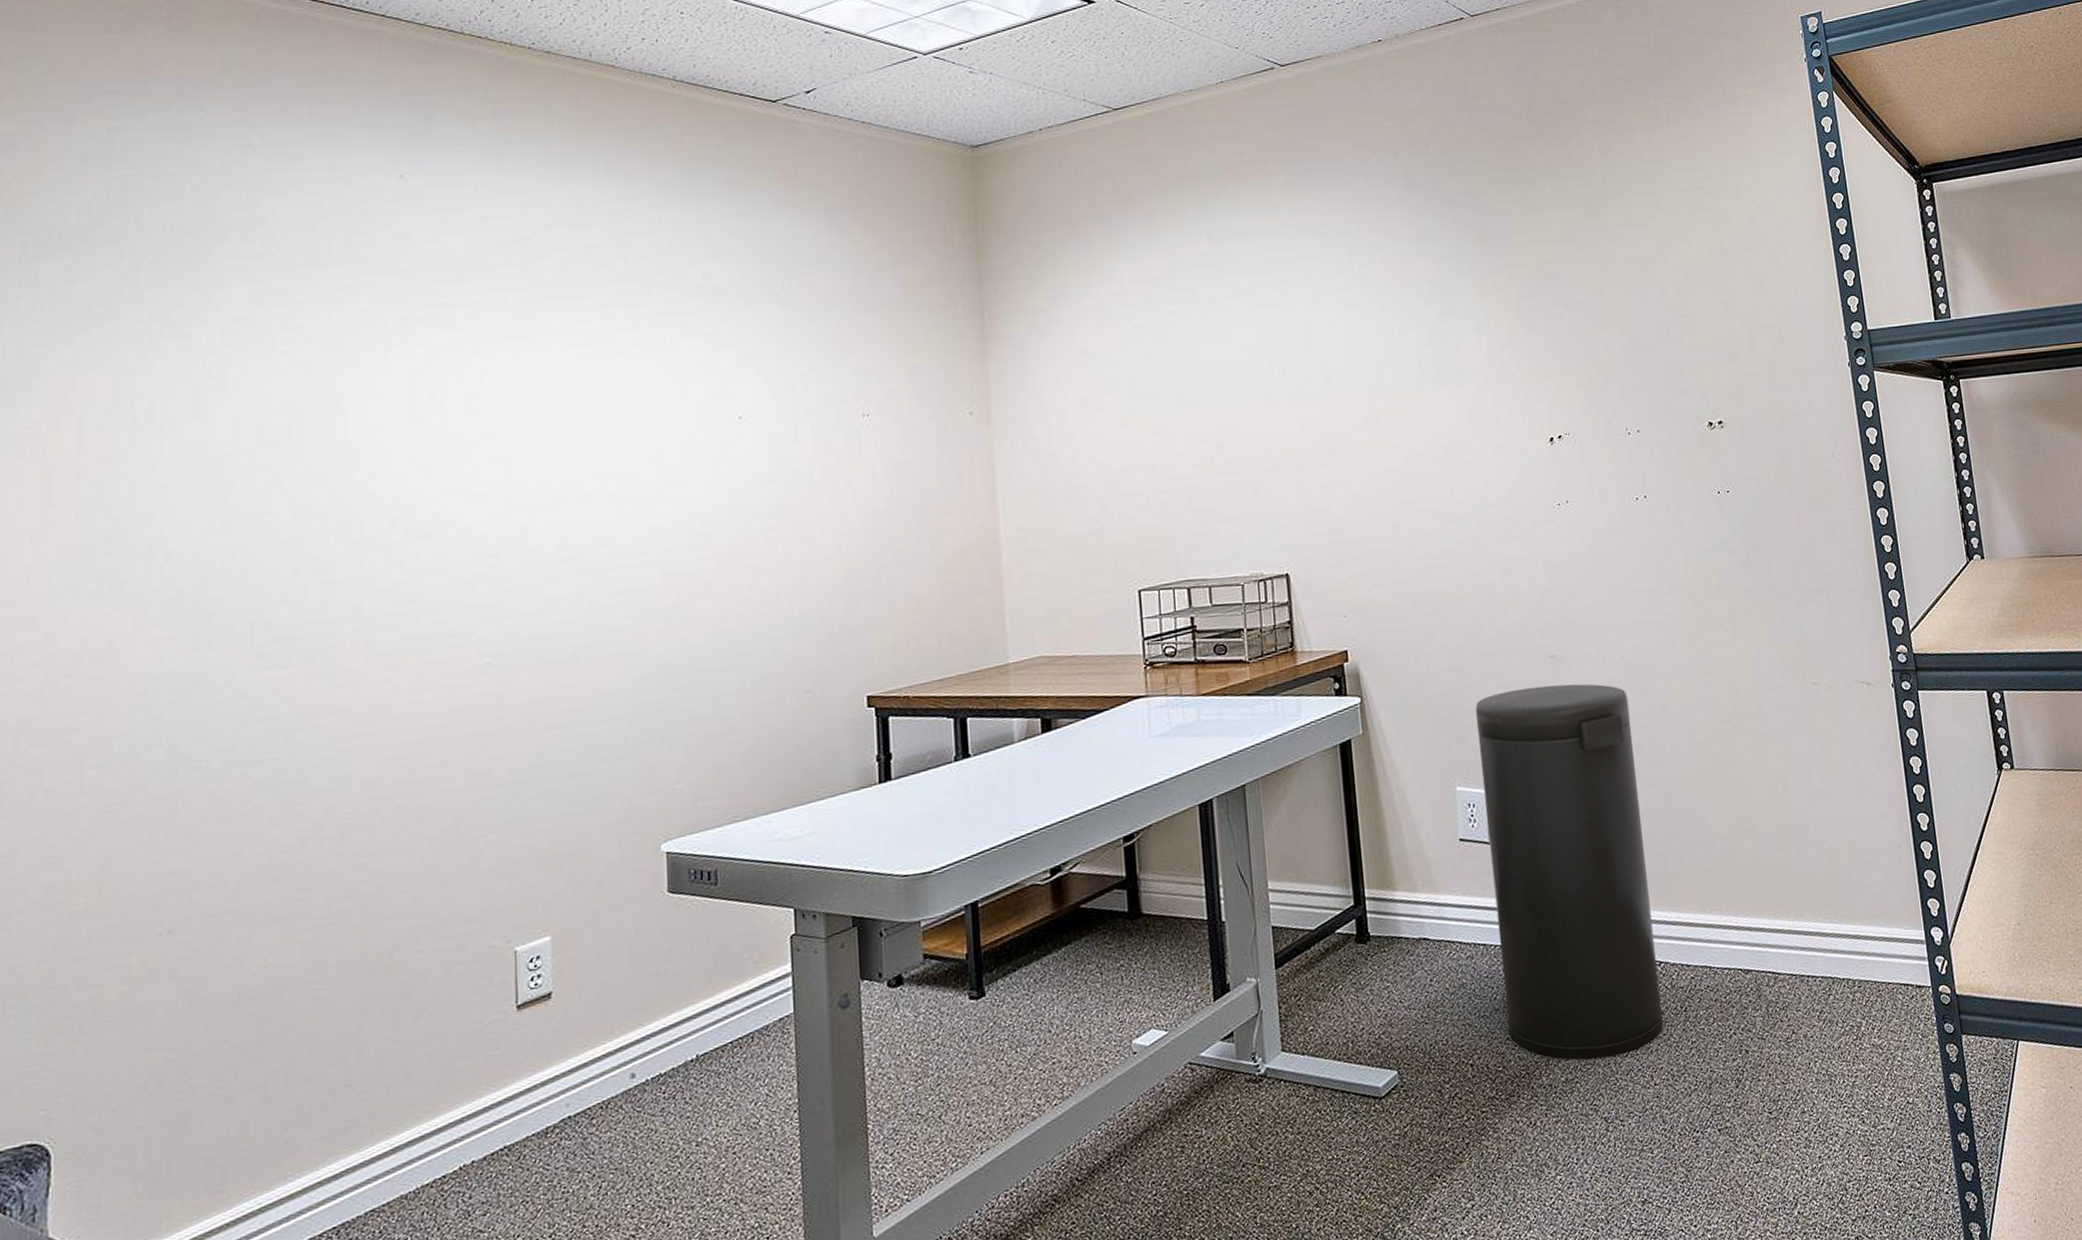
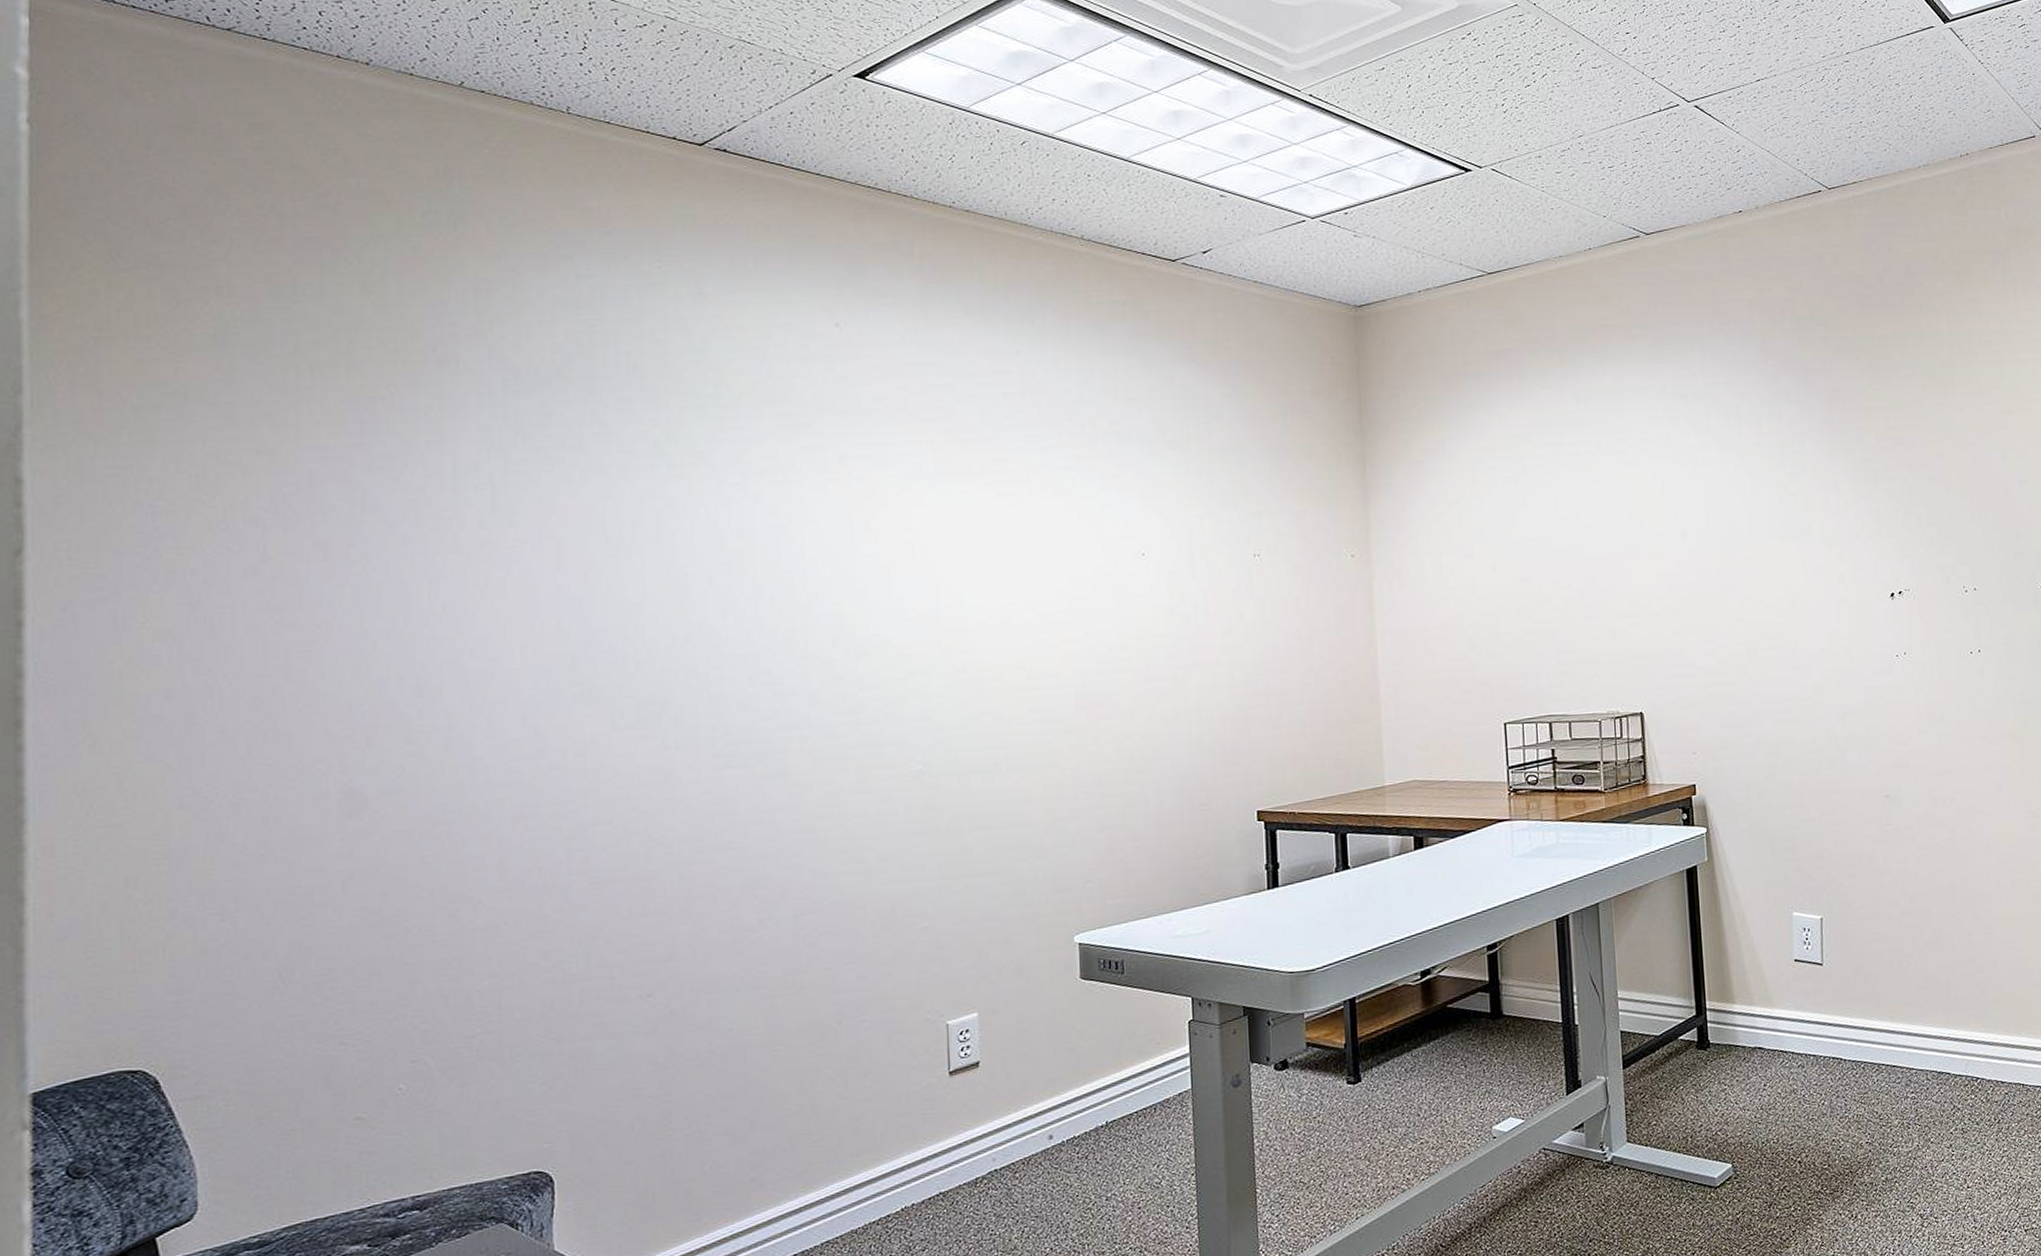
pedal bin: present [1475,684,1664,1060] -> none [1812,822,1978,1162]

